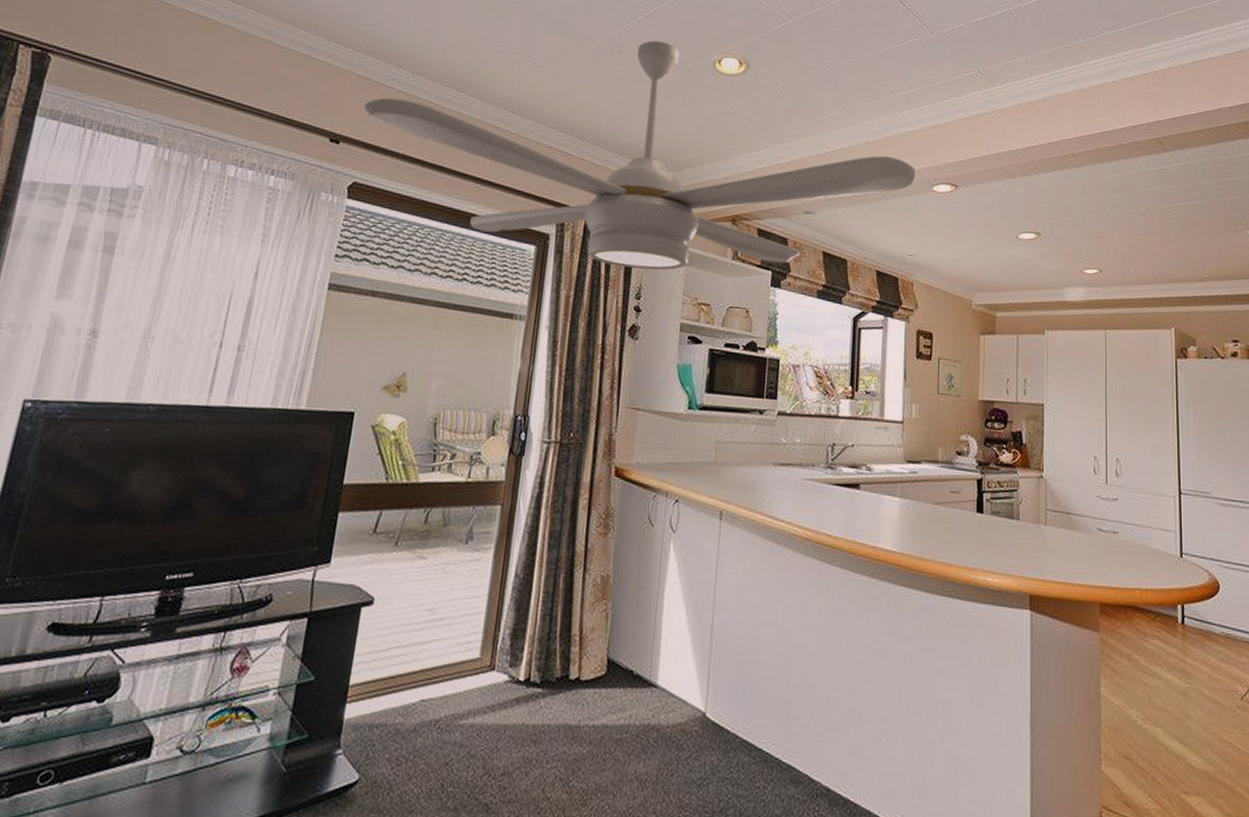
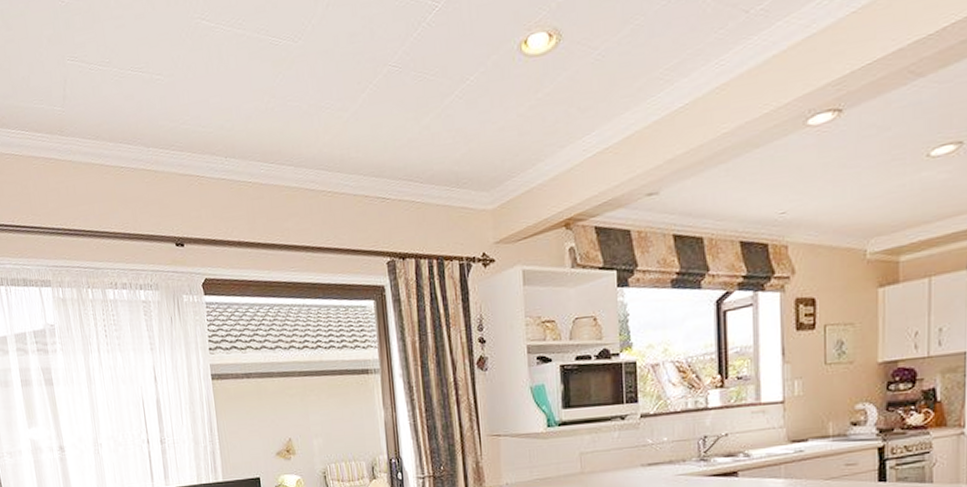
ceiling fan: present [364,40,916,271] -> none [193,38,784,303]

